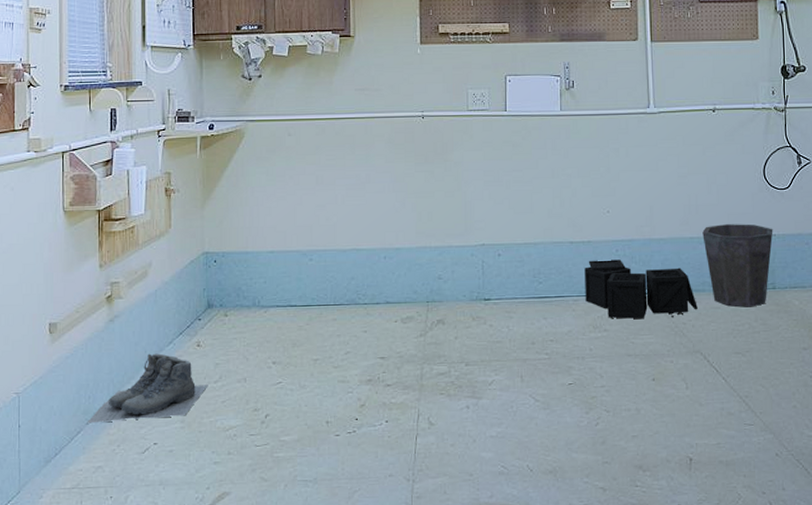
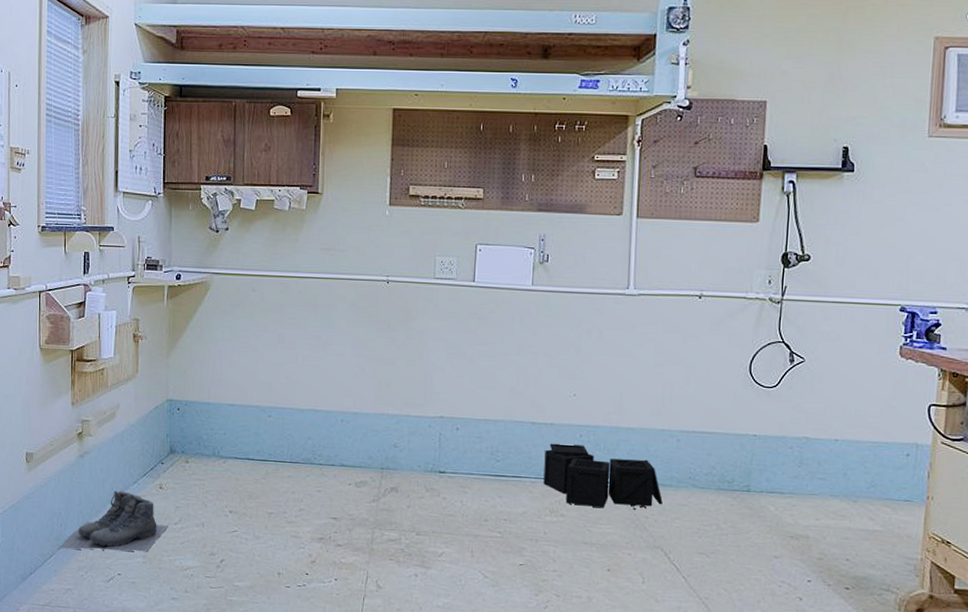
waste bin: present [702,224,773,308] -> none [675,419,754,508]

